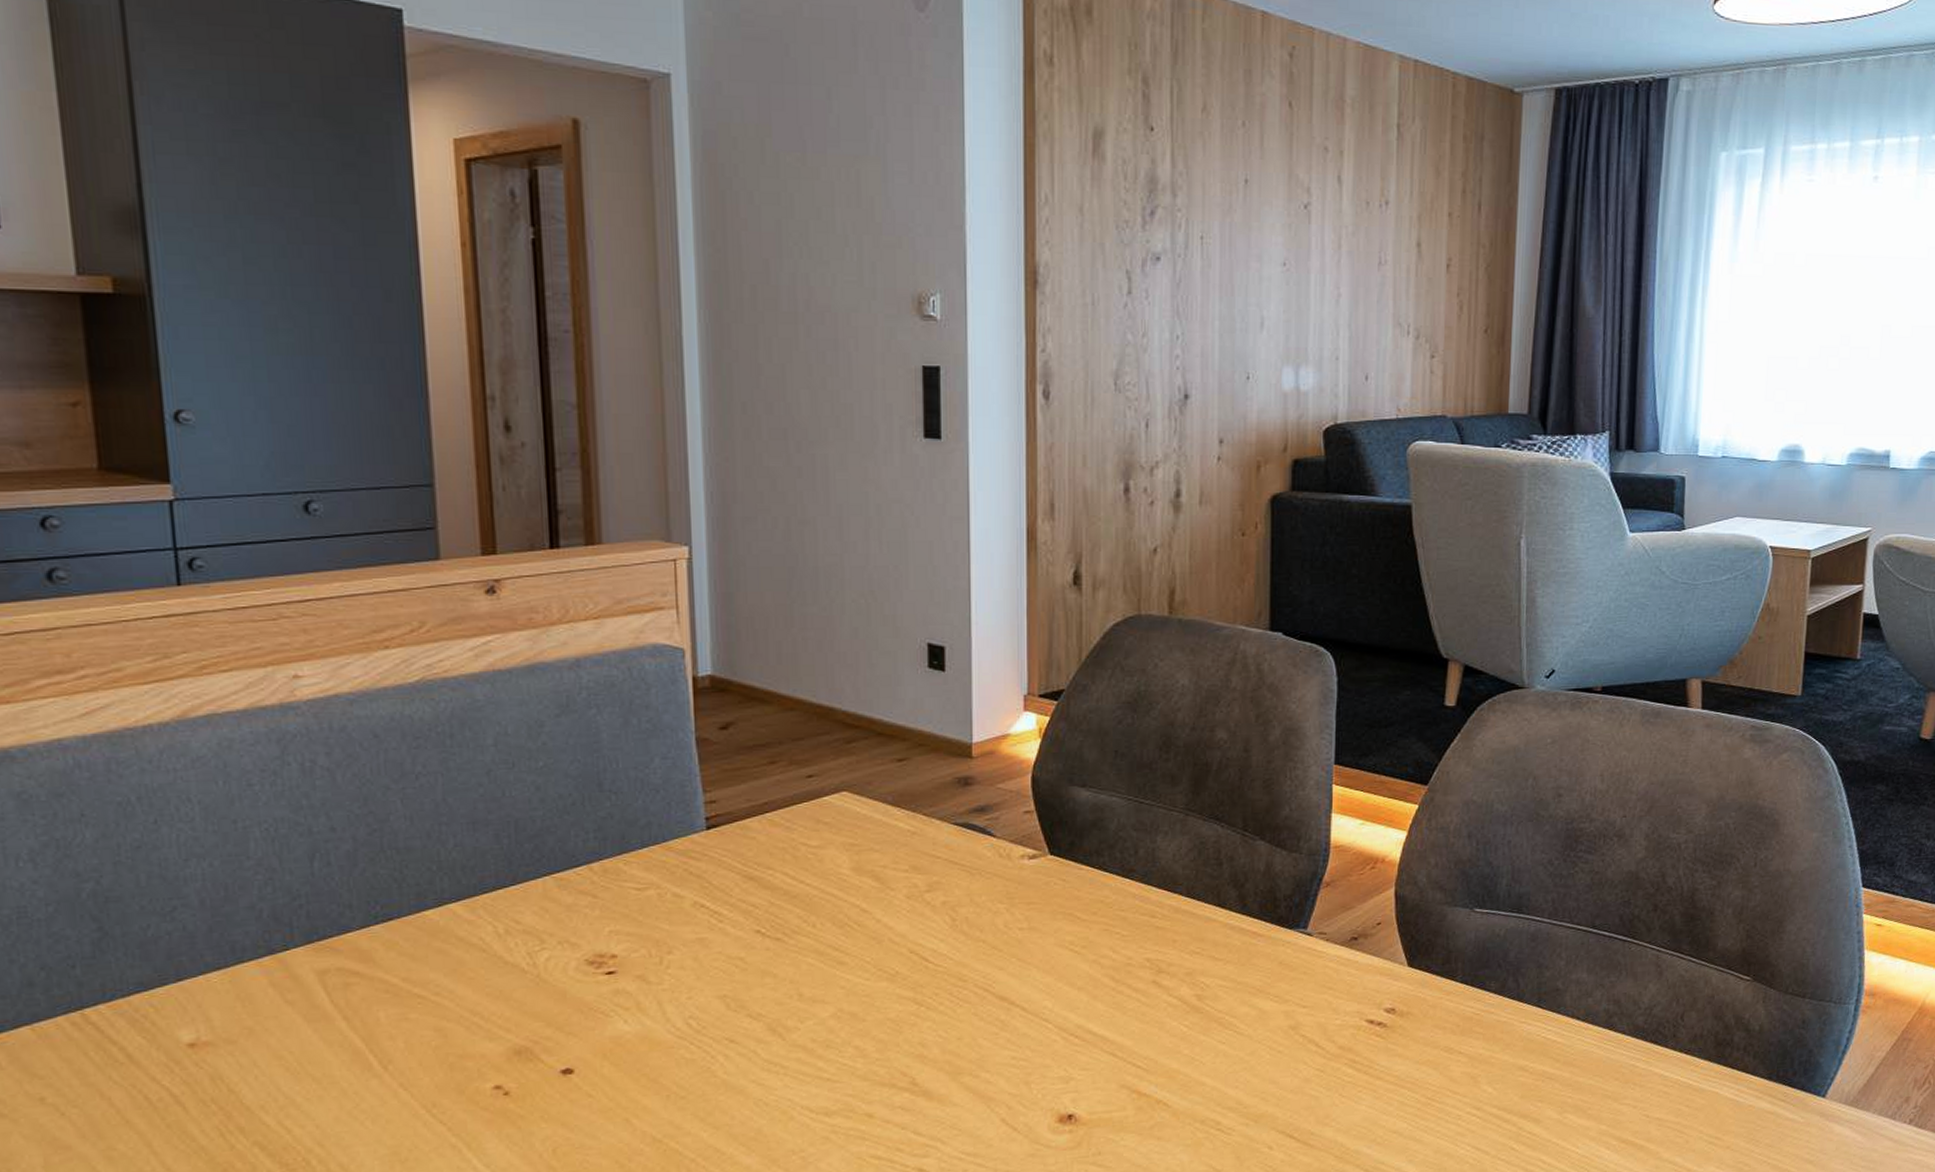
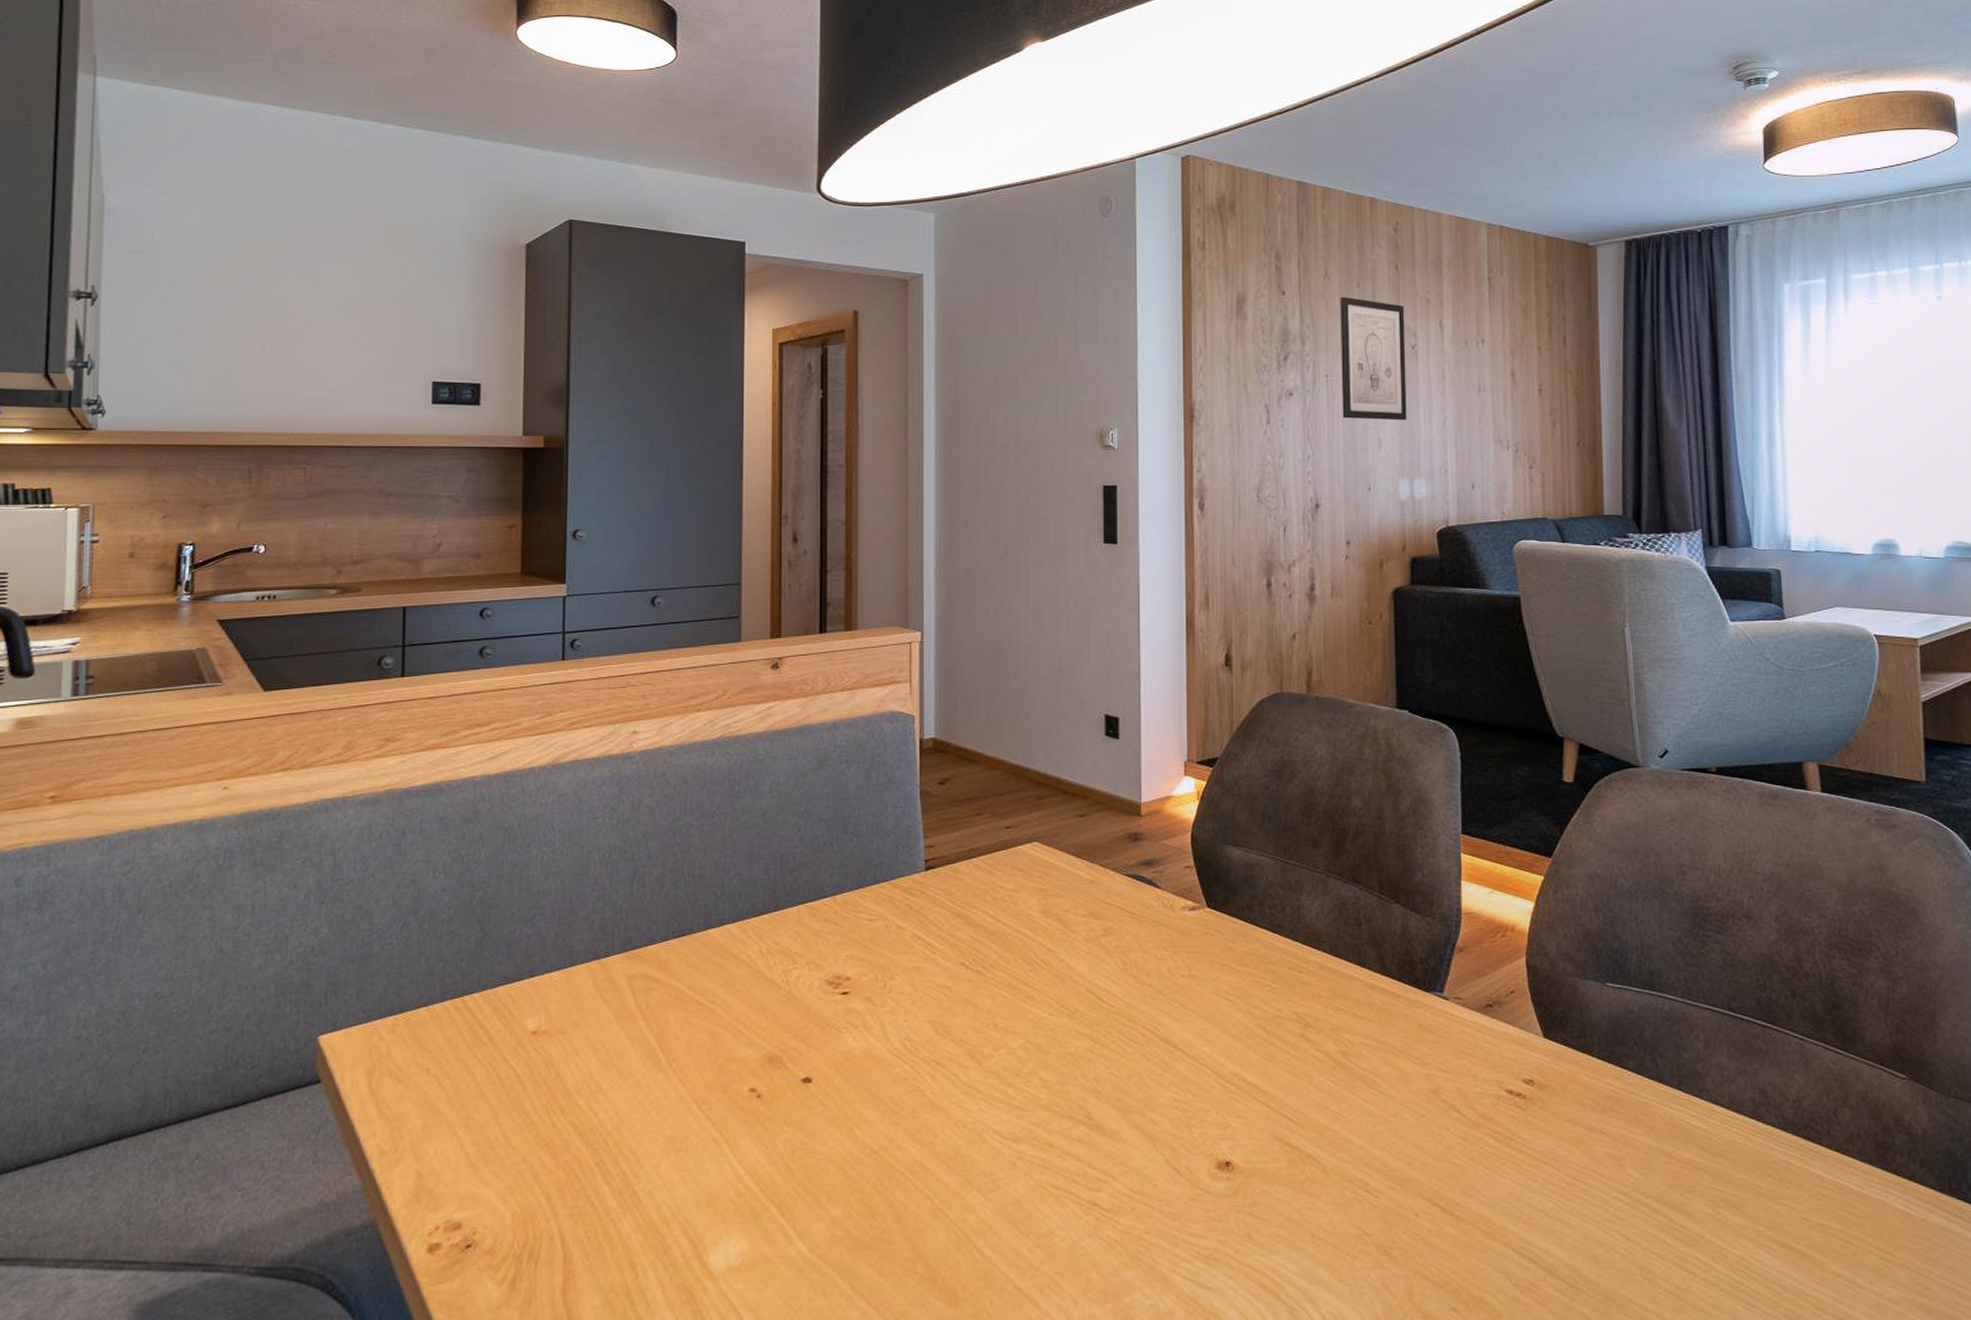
wall art: none [1219,139,1298,297] -> present [1340,297,1407,421]

